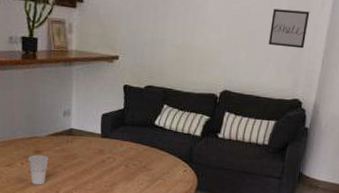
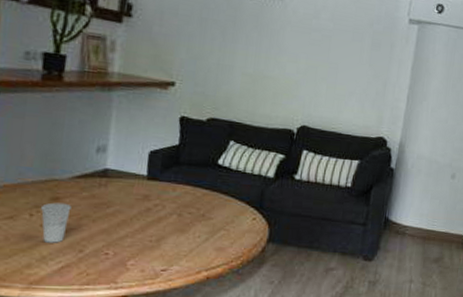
wall art: present [269,8,310,49] -> none [351,40,394,84]

